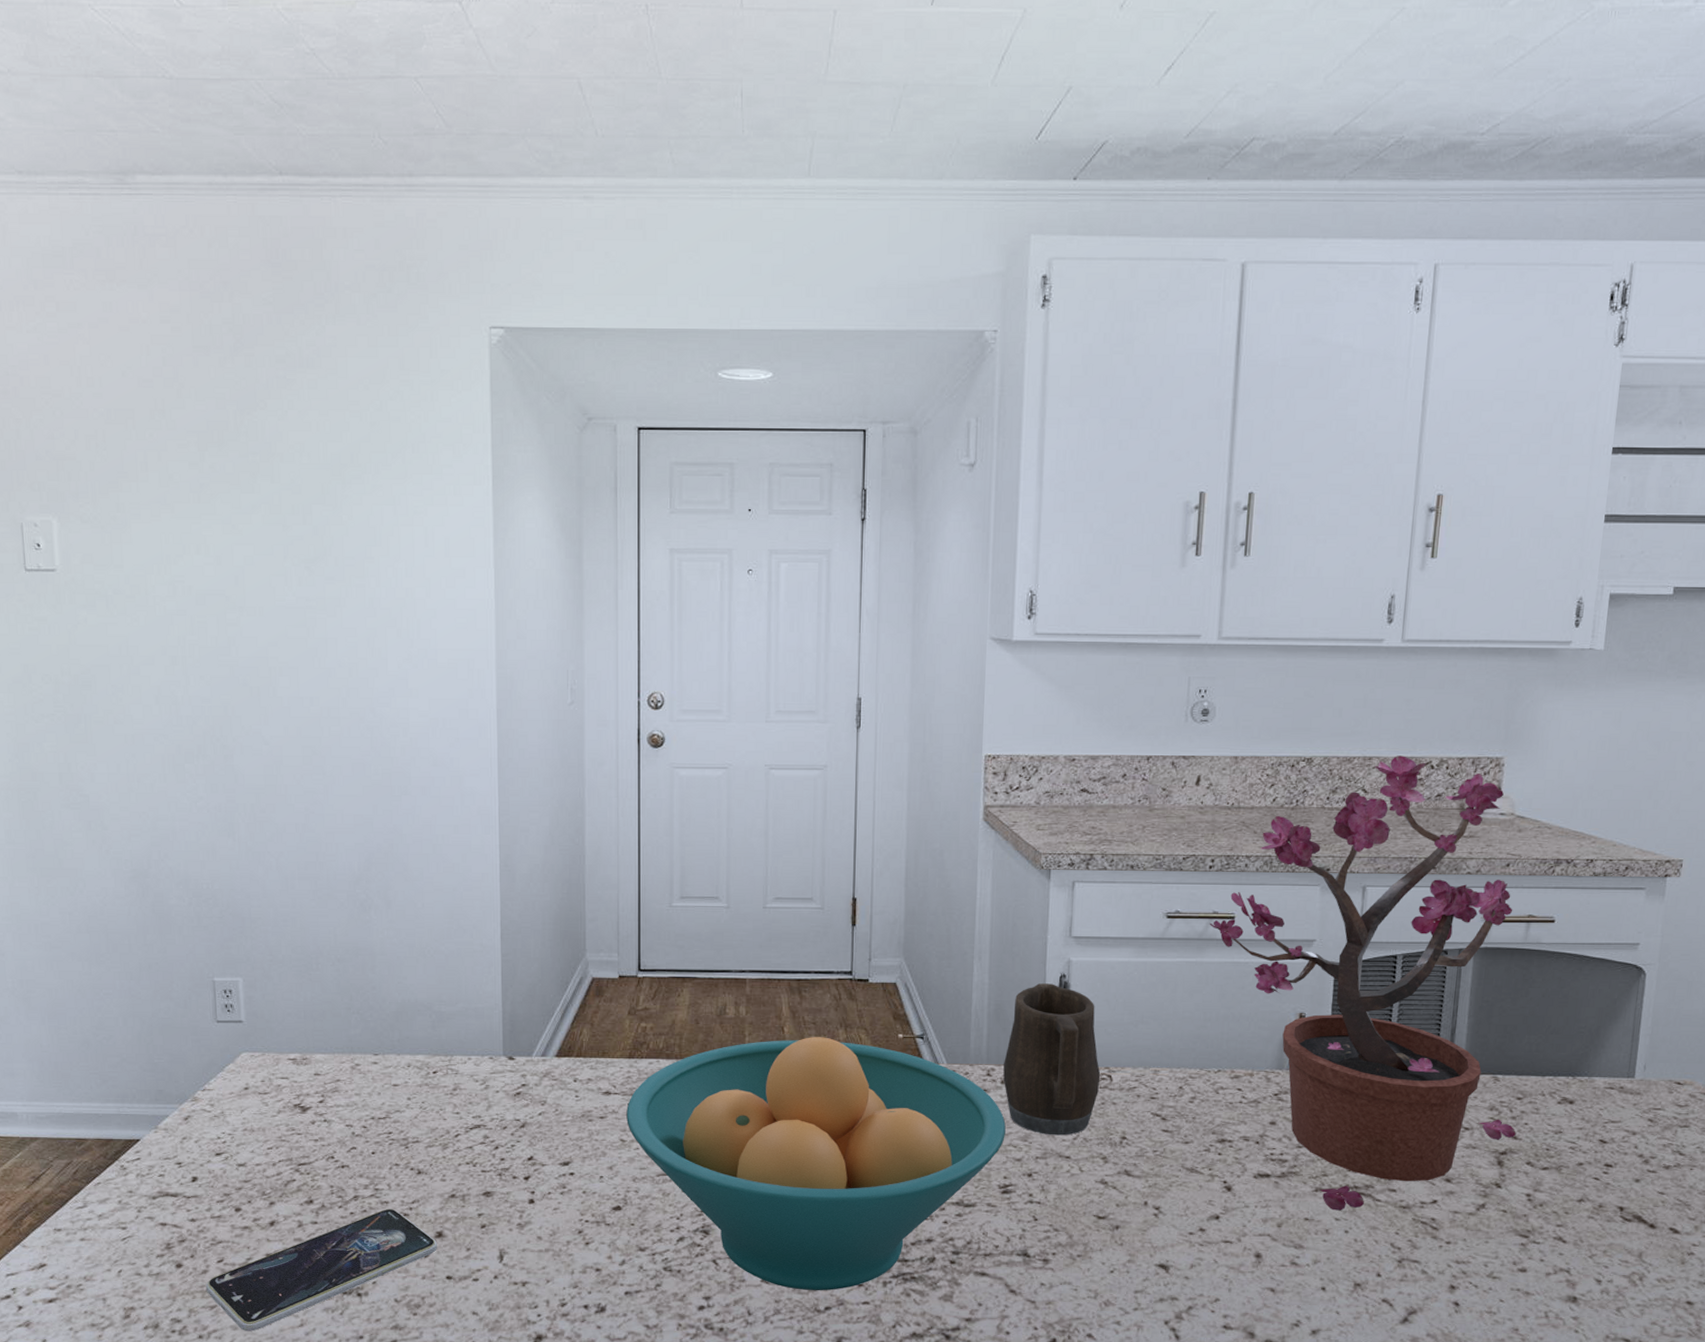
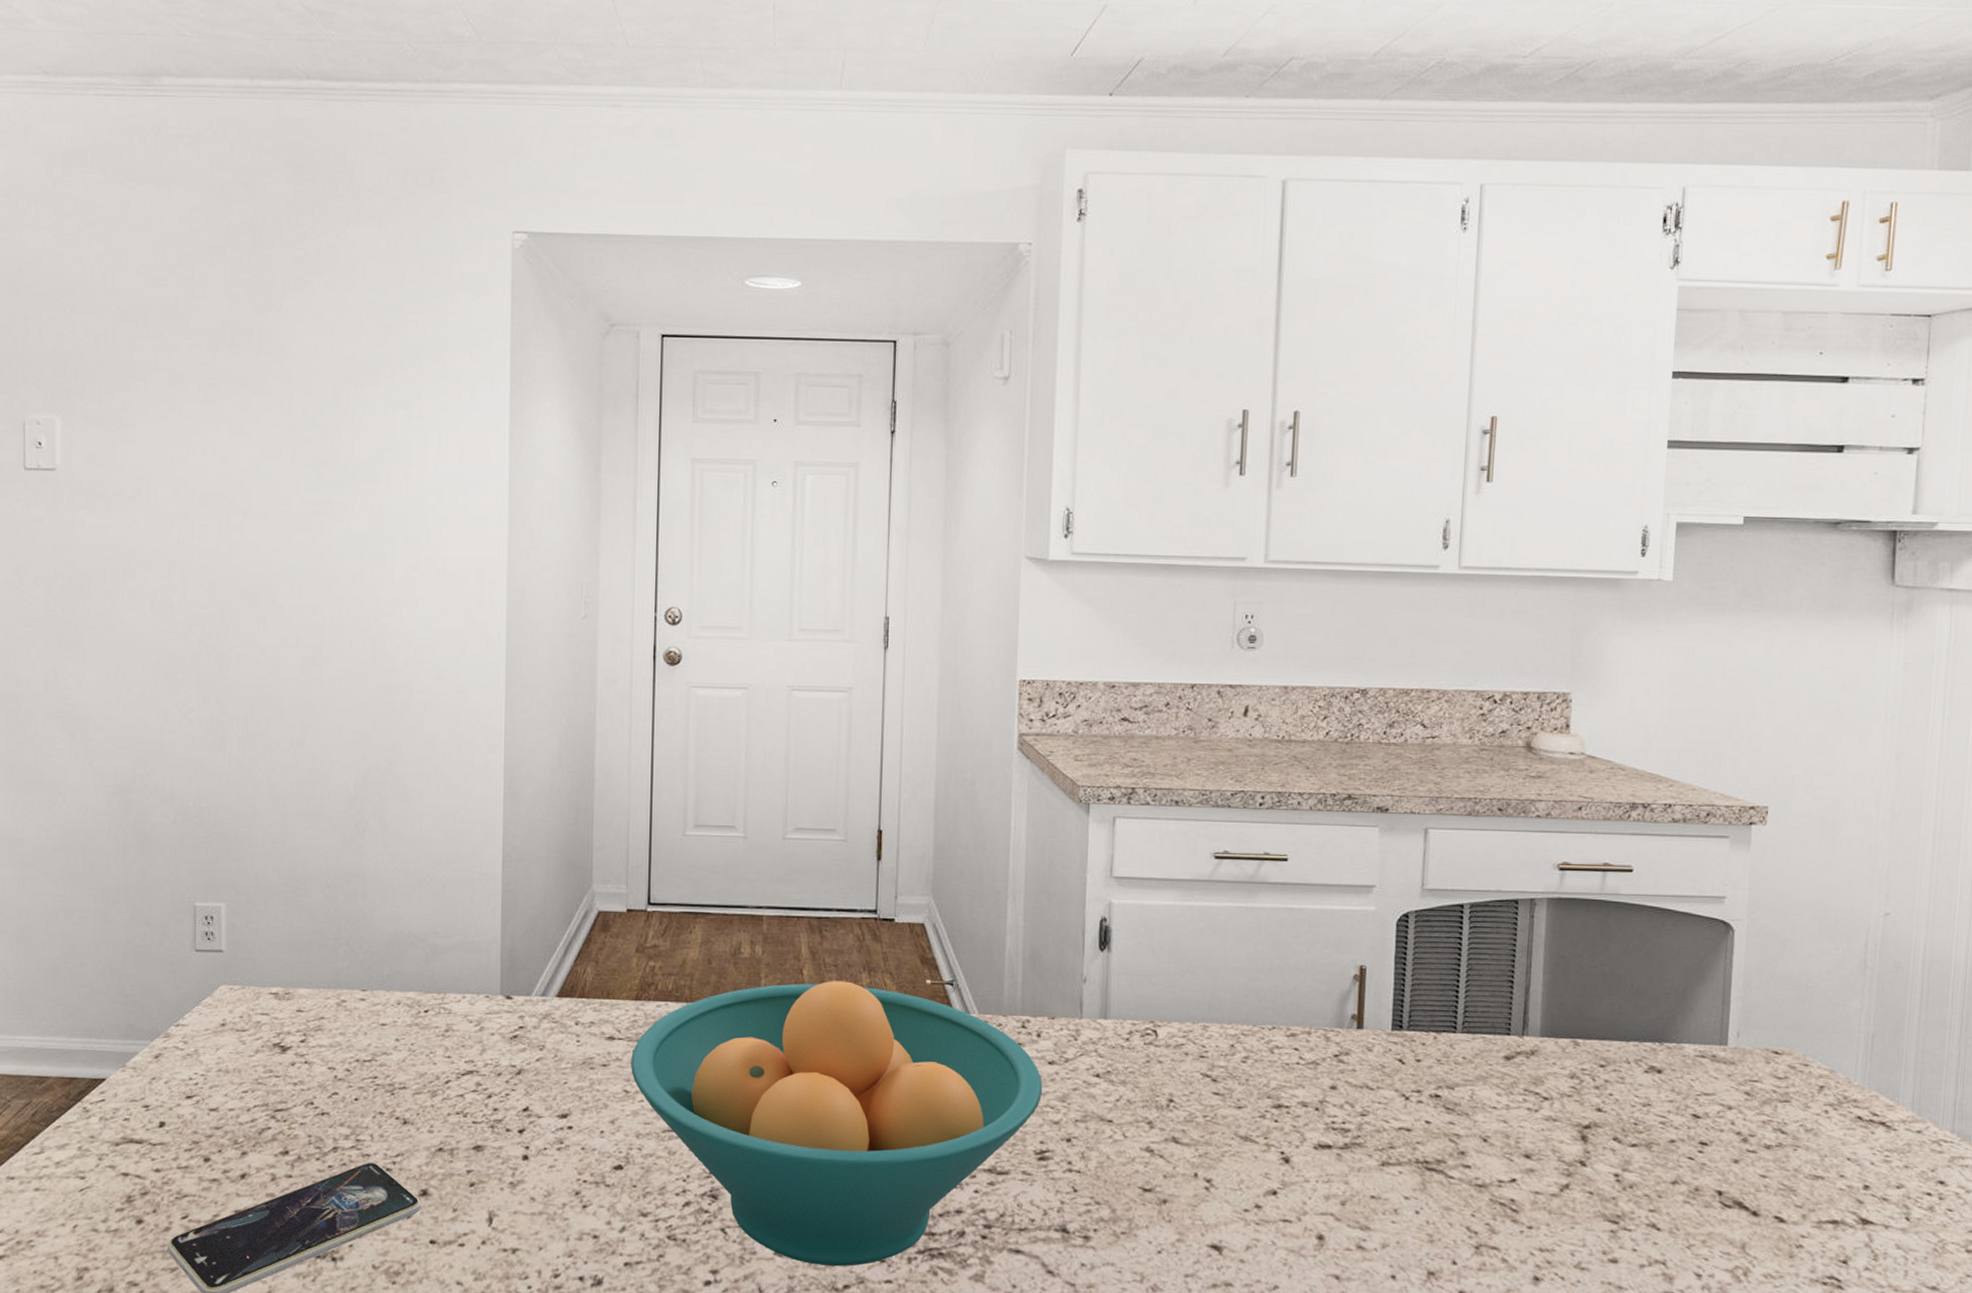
mug: present [1003,983,1101,1136] -> none [1039,927,1145,1097]
potted plant: present [1209,755,1516,1211] -> none [1260,688,1600,1188]

